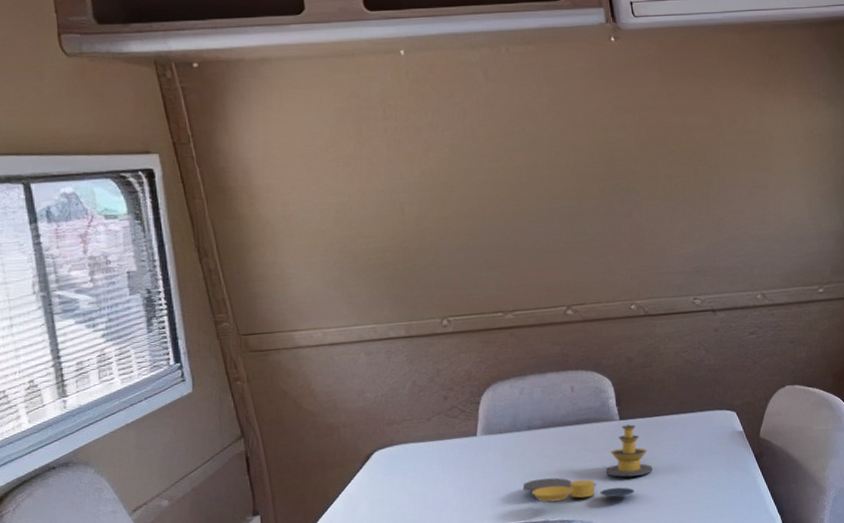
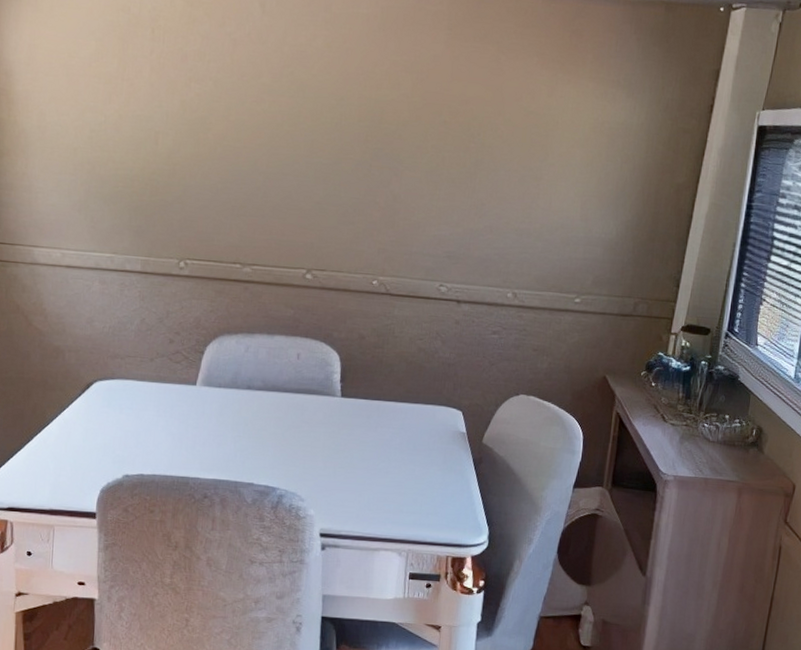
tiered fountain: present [522,423,653,503] -> none [233,402,366,474]

